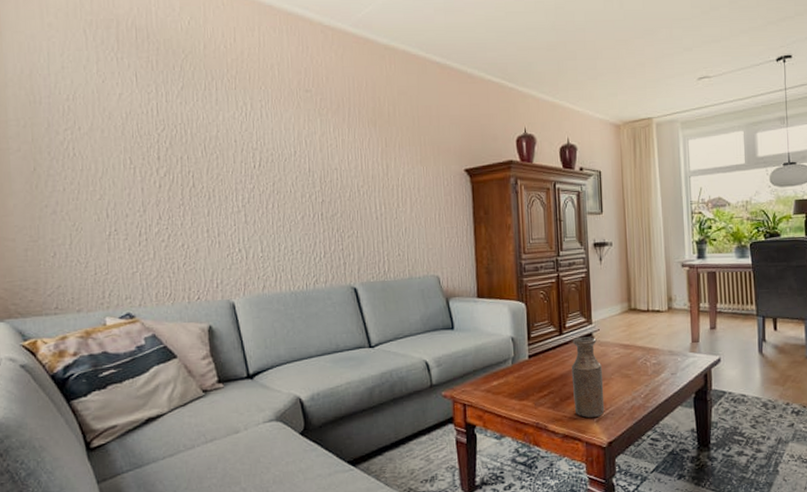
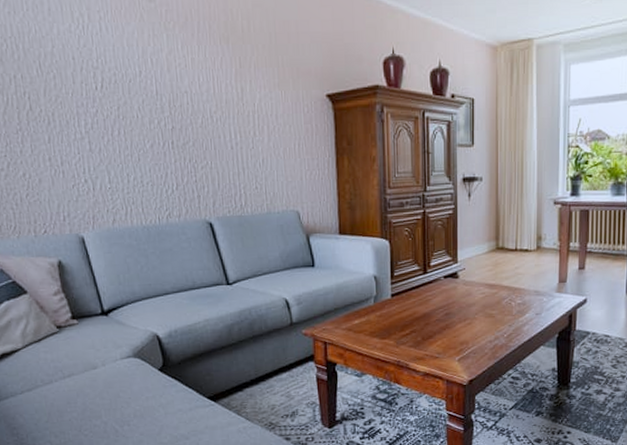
bottle: present [571,337,605,418] -> none [434,276,467,356]

